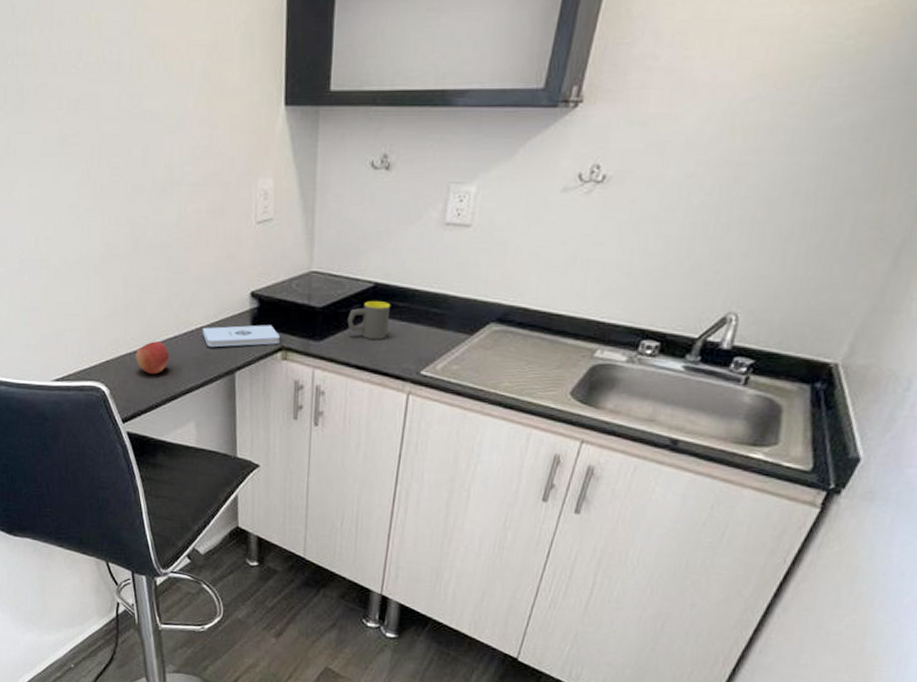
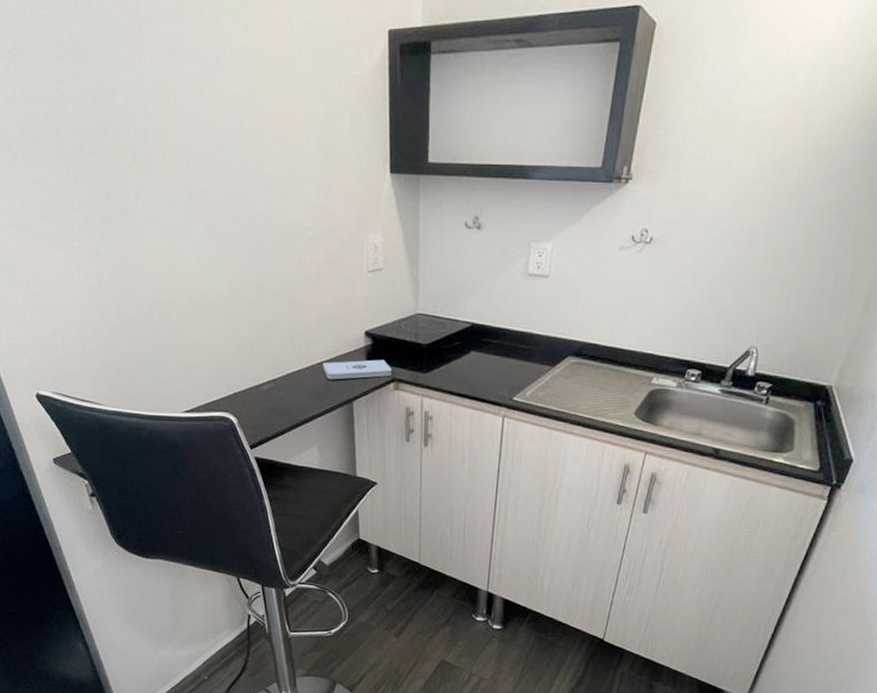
apple: present [136,341,169,375] -> none [262,375,293,405]
mug: present [347,301,391,339] -> none [449,339,486,371]

